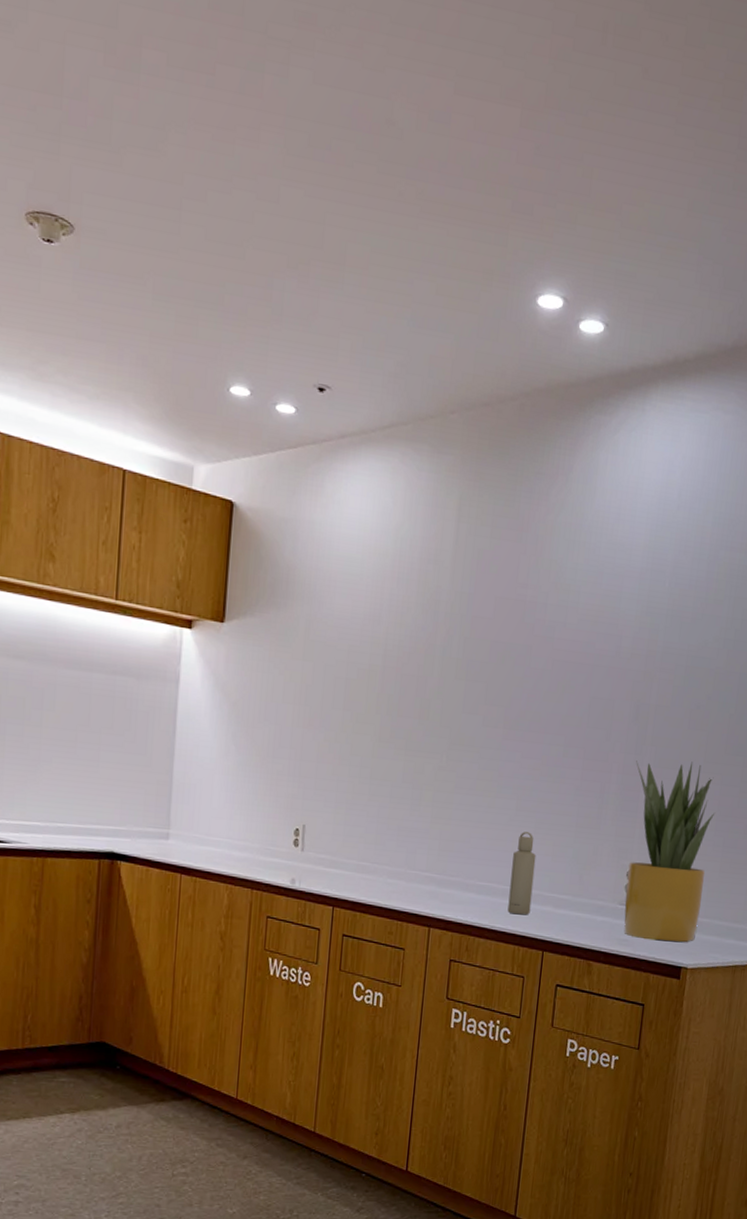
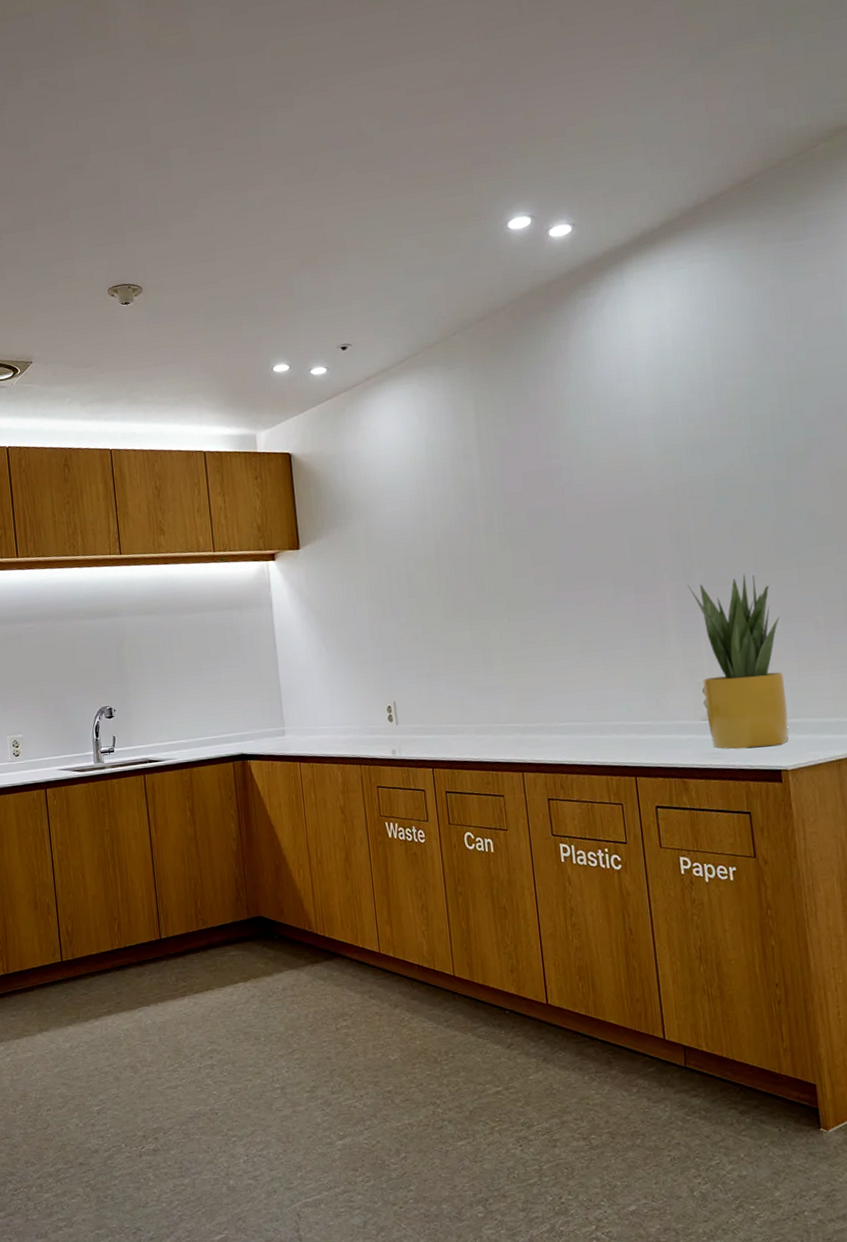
bottle: present [507,832,536,915] -> none [587,670,616,747]

